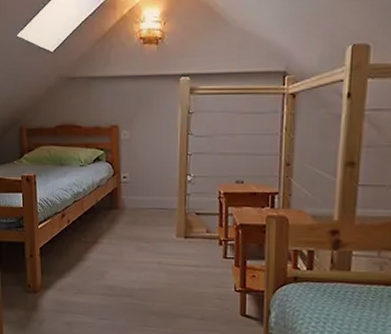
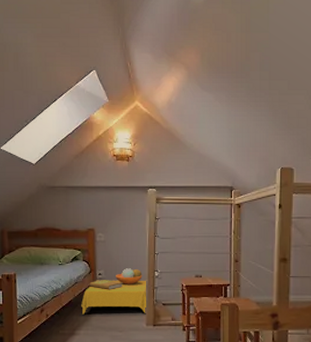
side table: none [104,171,177,223] -> present [81,268,146,315]

